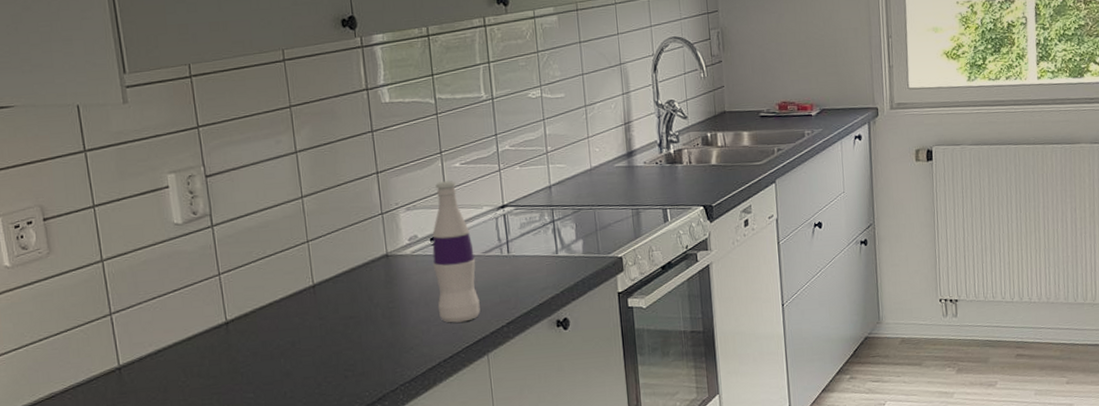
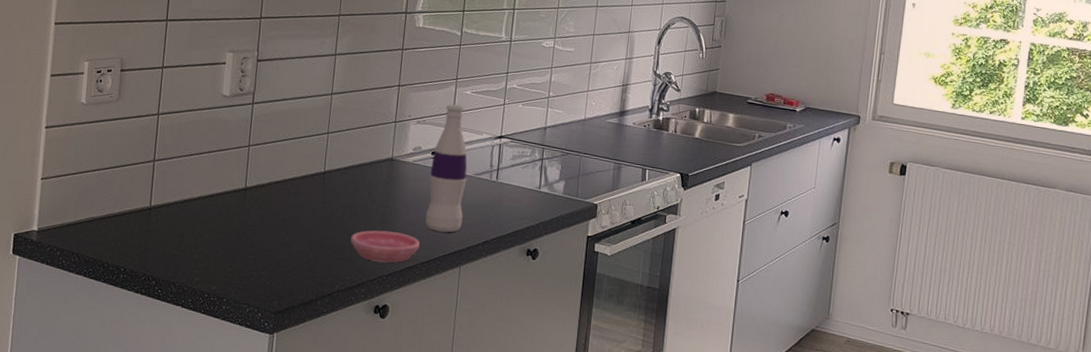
saucer: none [360,333,438,370] -> present [350,230,420,263]

